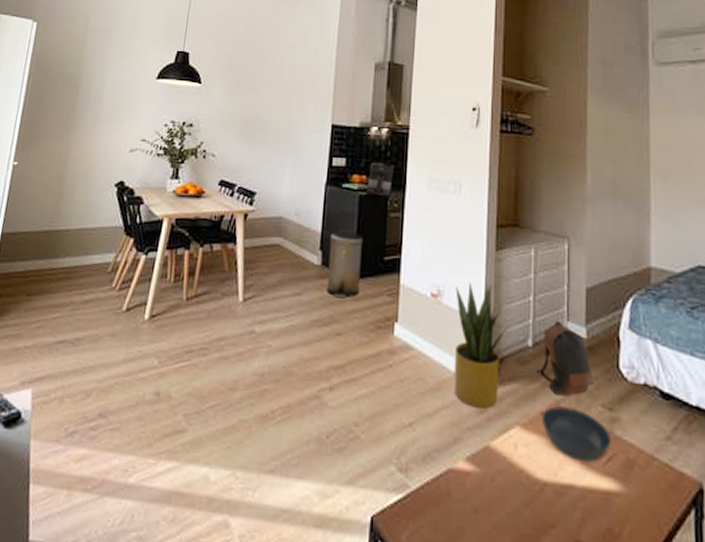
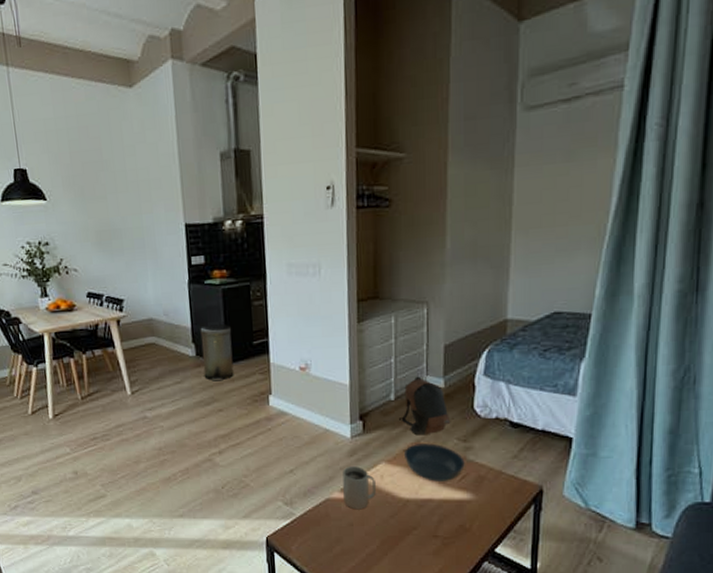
coffee maker: present [365,159,394,197] -> none [227,253,253,288]
planter: present [453,282,510,409] -> none [322,353,373,453]
mug: none [469,427,508,490] -> present [343,466,376,510]

